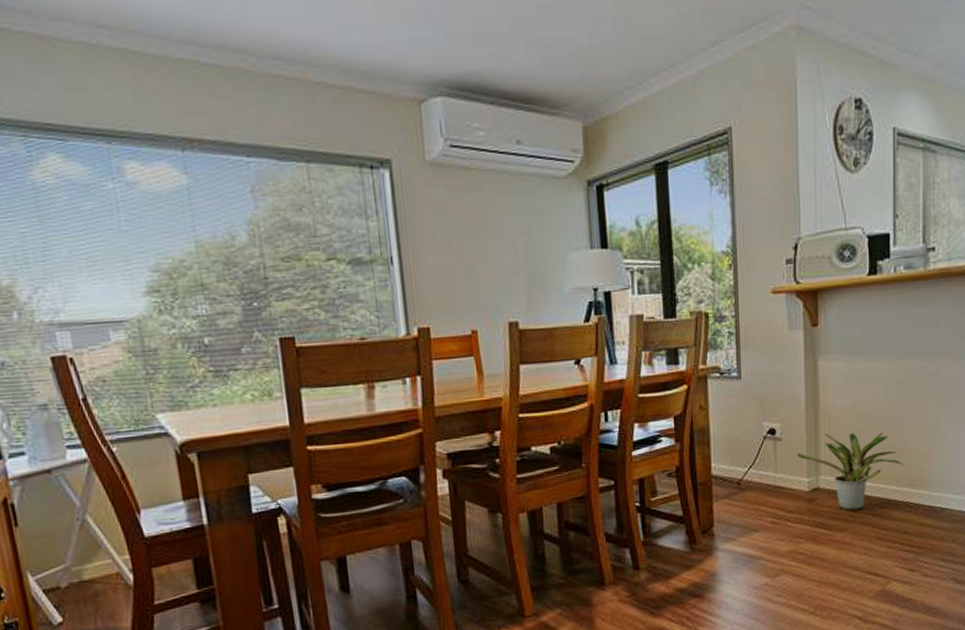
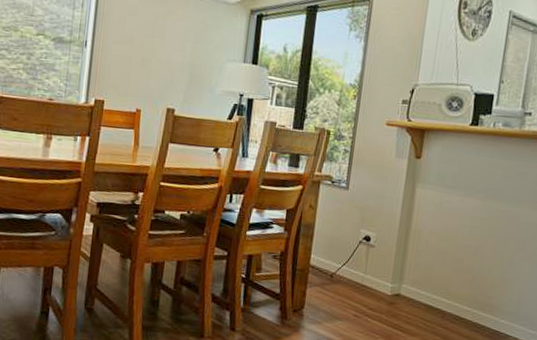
potted plant: present [797,432,905,511] -> none [386,250,479,320]

